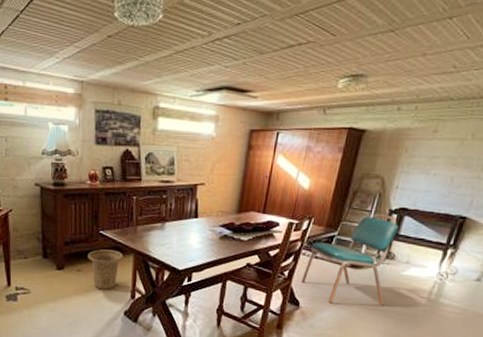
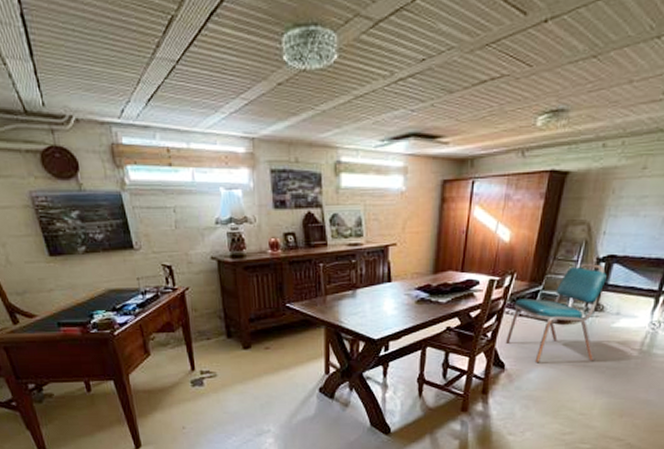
basket: present [88,249,123,290] -> none [275,323,314,367]

